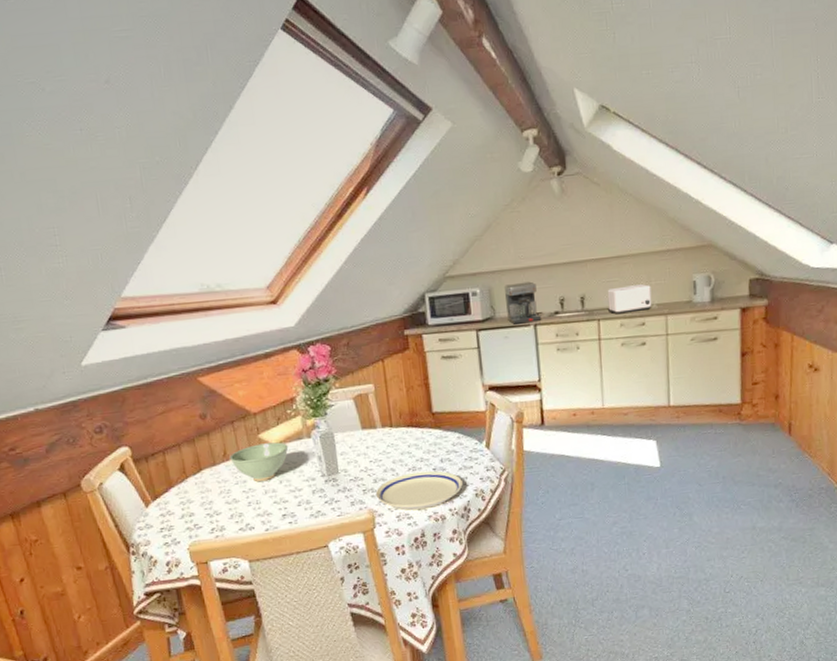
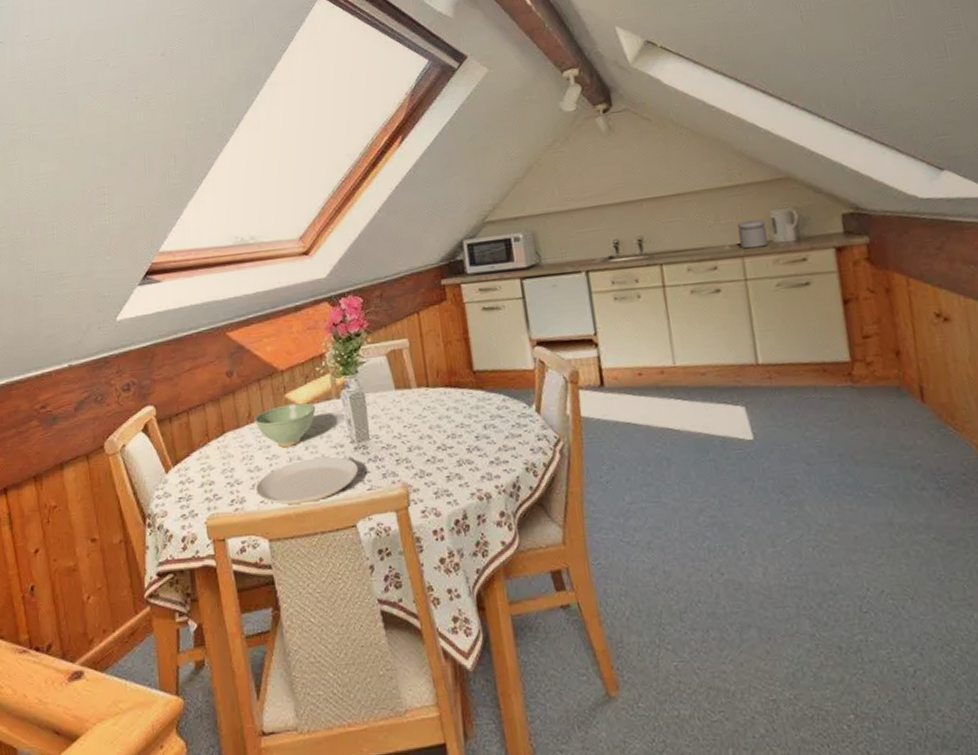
plate: none [234,488,330,532] -> present [256,456,359,506]
plate: present [375,470,463,511] -> none [410,438,510,487]
coffee maker: present [503,281,542,324] -> none [549,224,594,271]
toaster: present [607,284,652,314] -> none [668,223,724,258]
jar: none [664,281,689,308] -> present [737,219,768,249]

